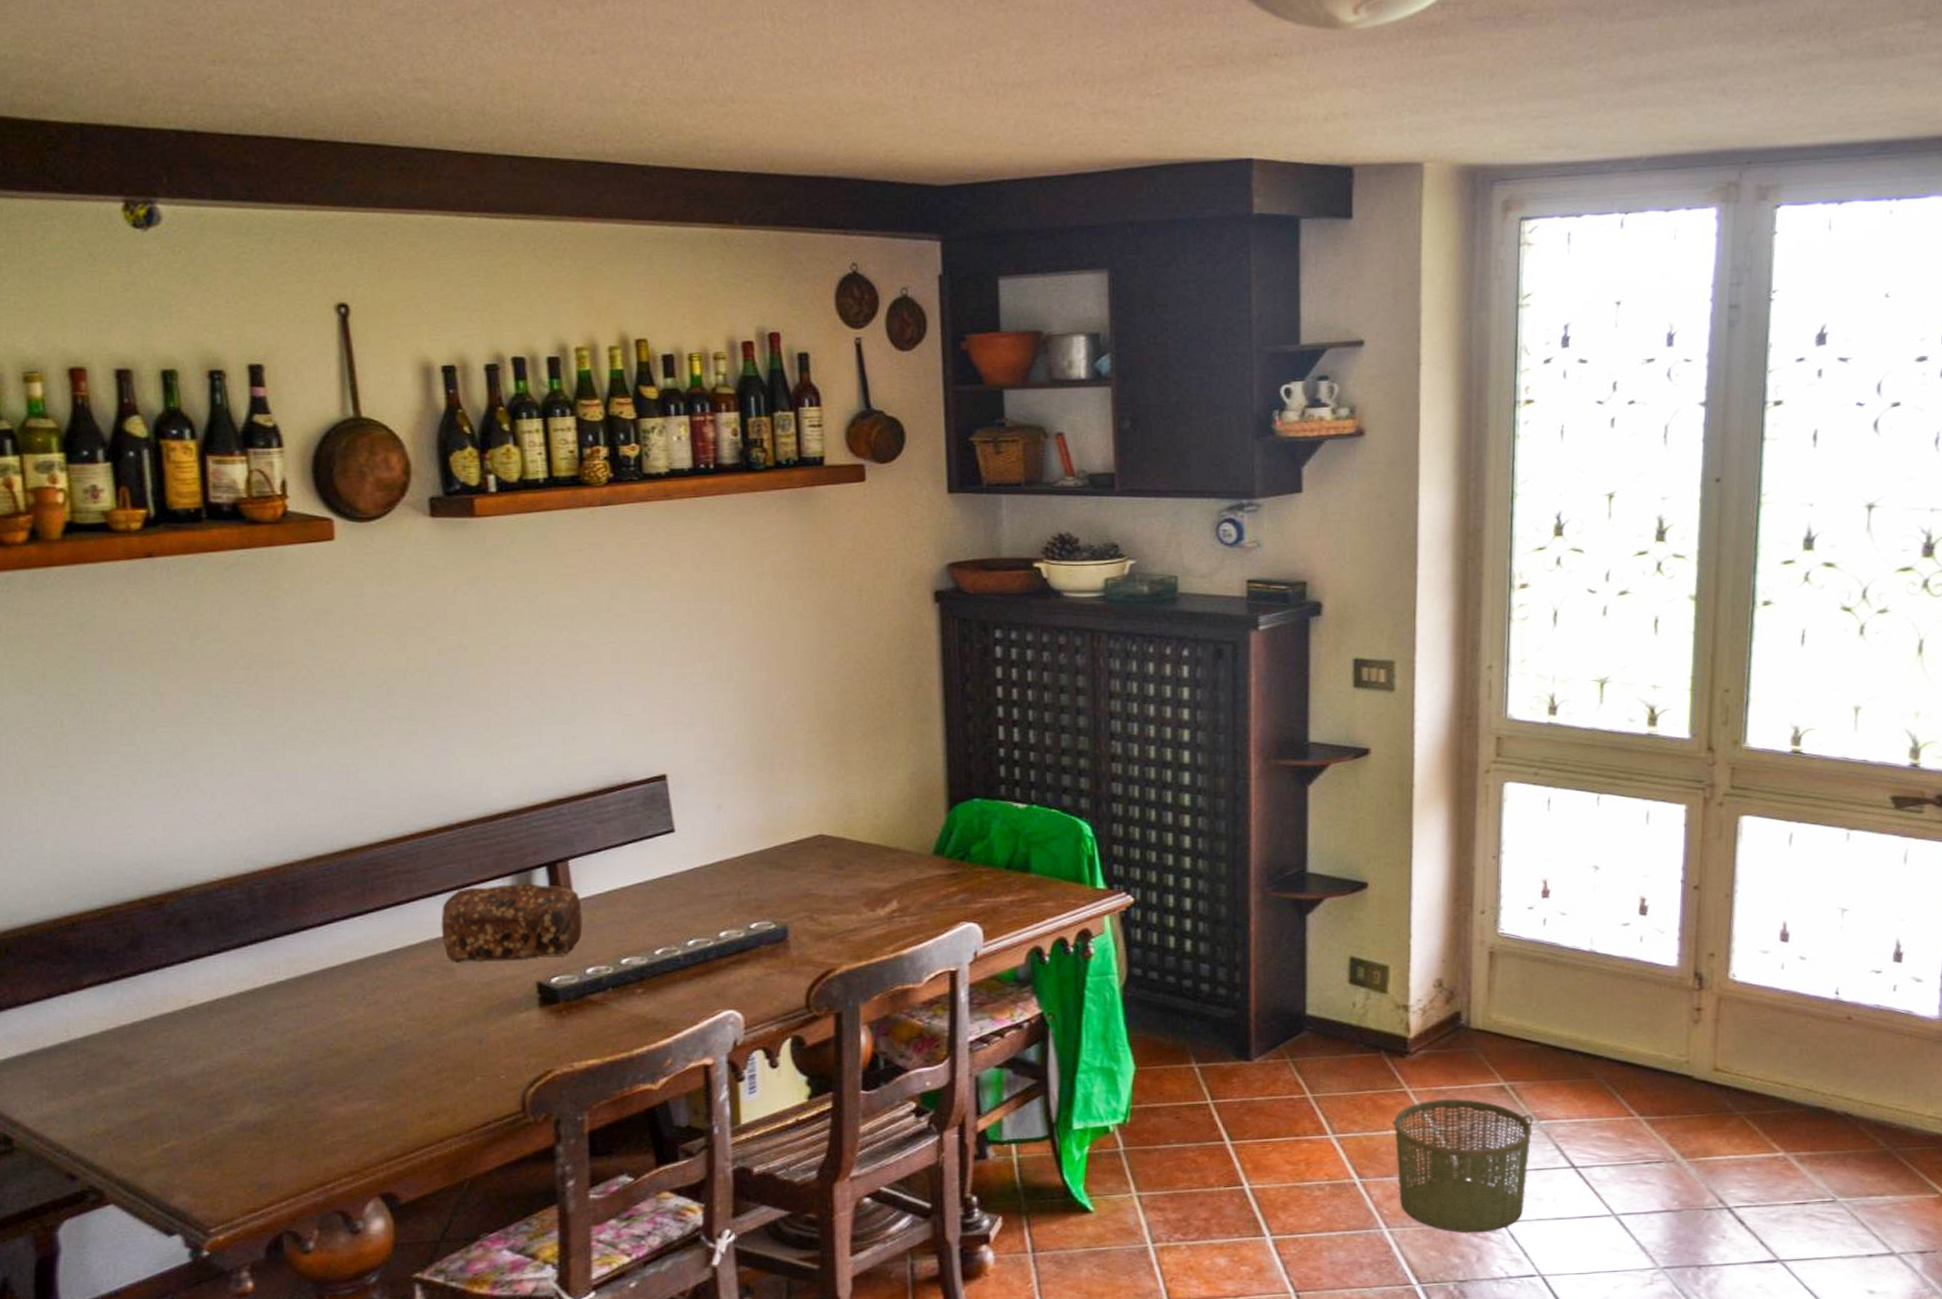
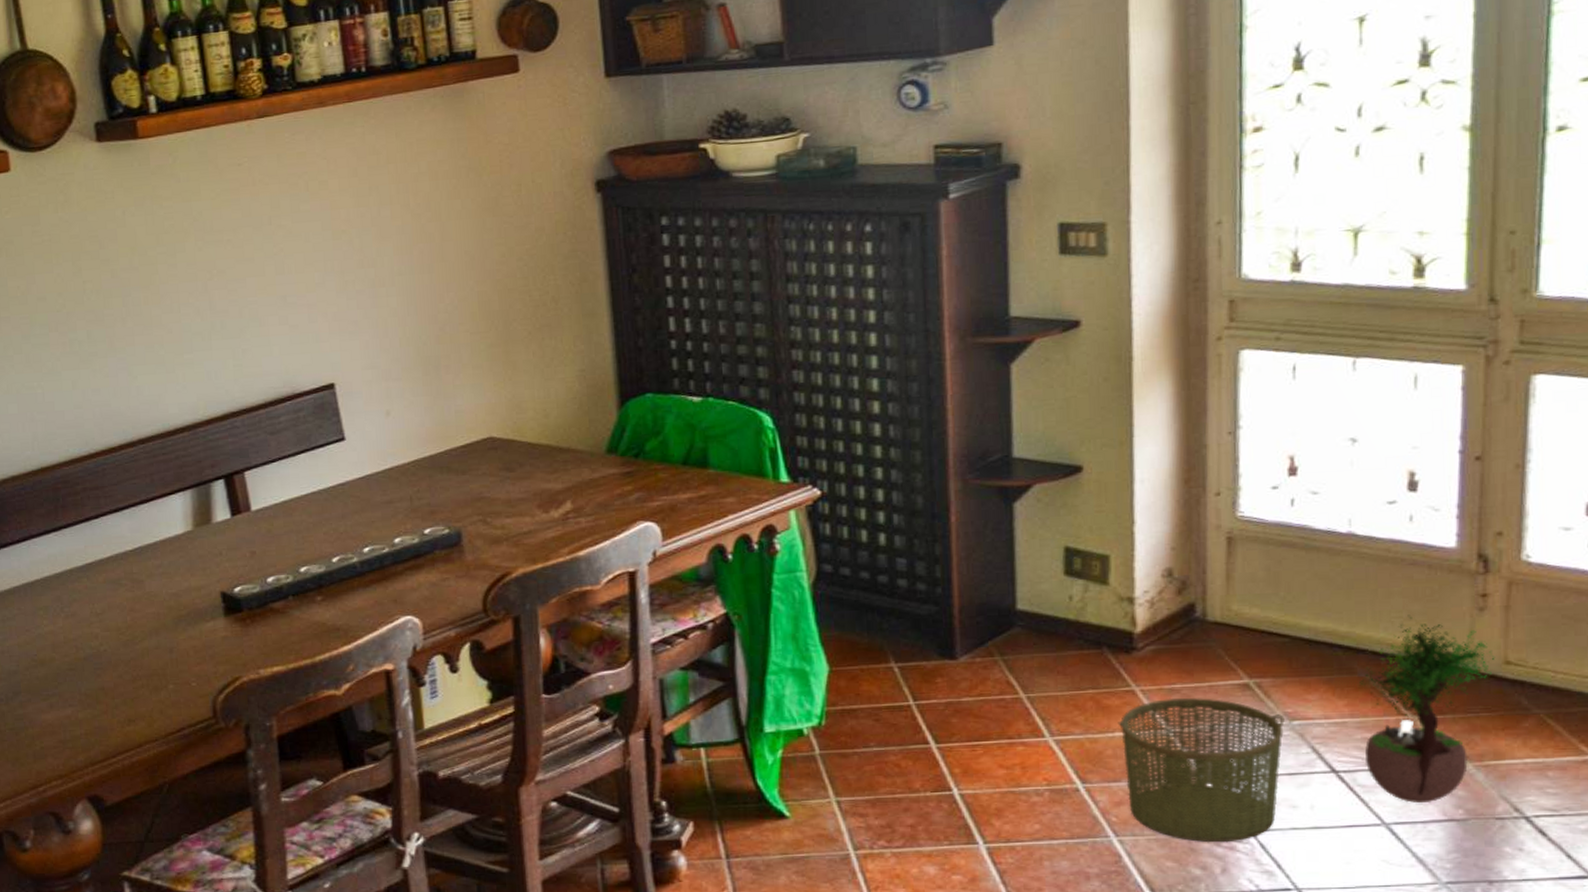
bread loaf: present [441,884,582,962] -> none [128,496,261,574]
potted tree: none [1596,1025,1707,1195] -> present [1360,615,1495,803]

